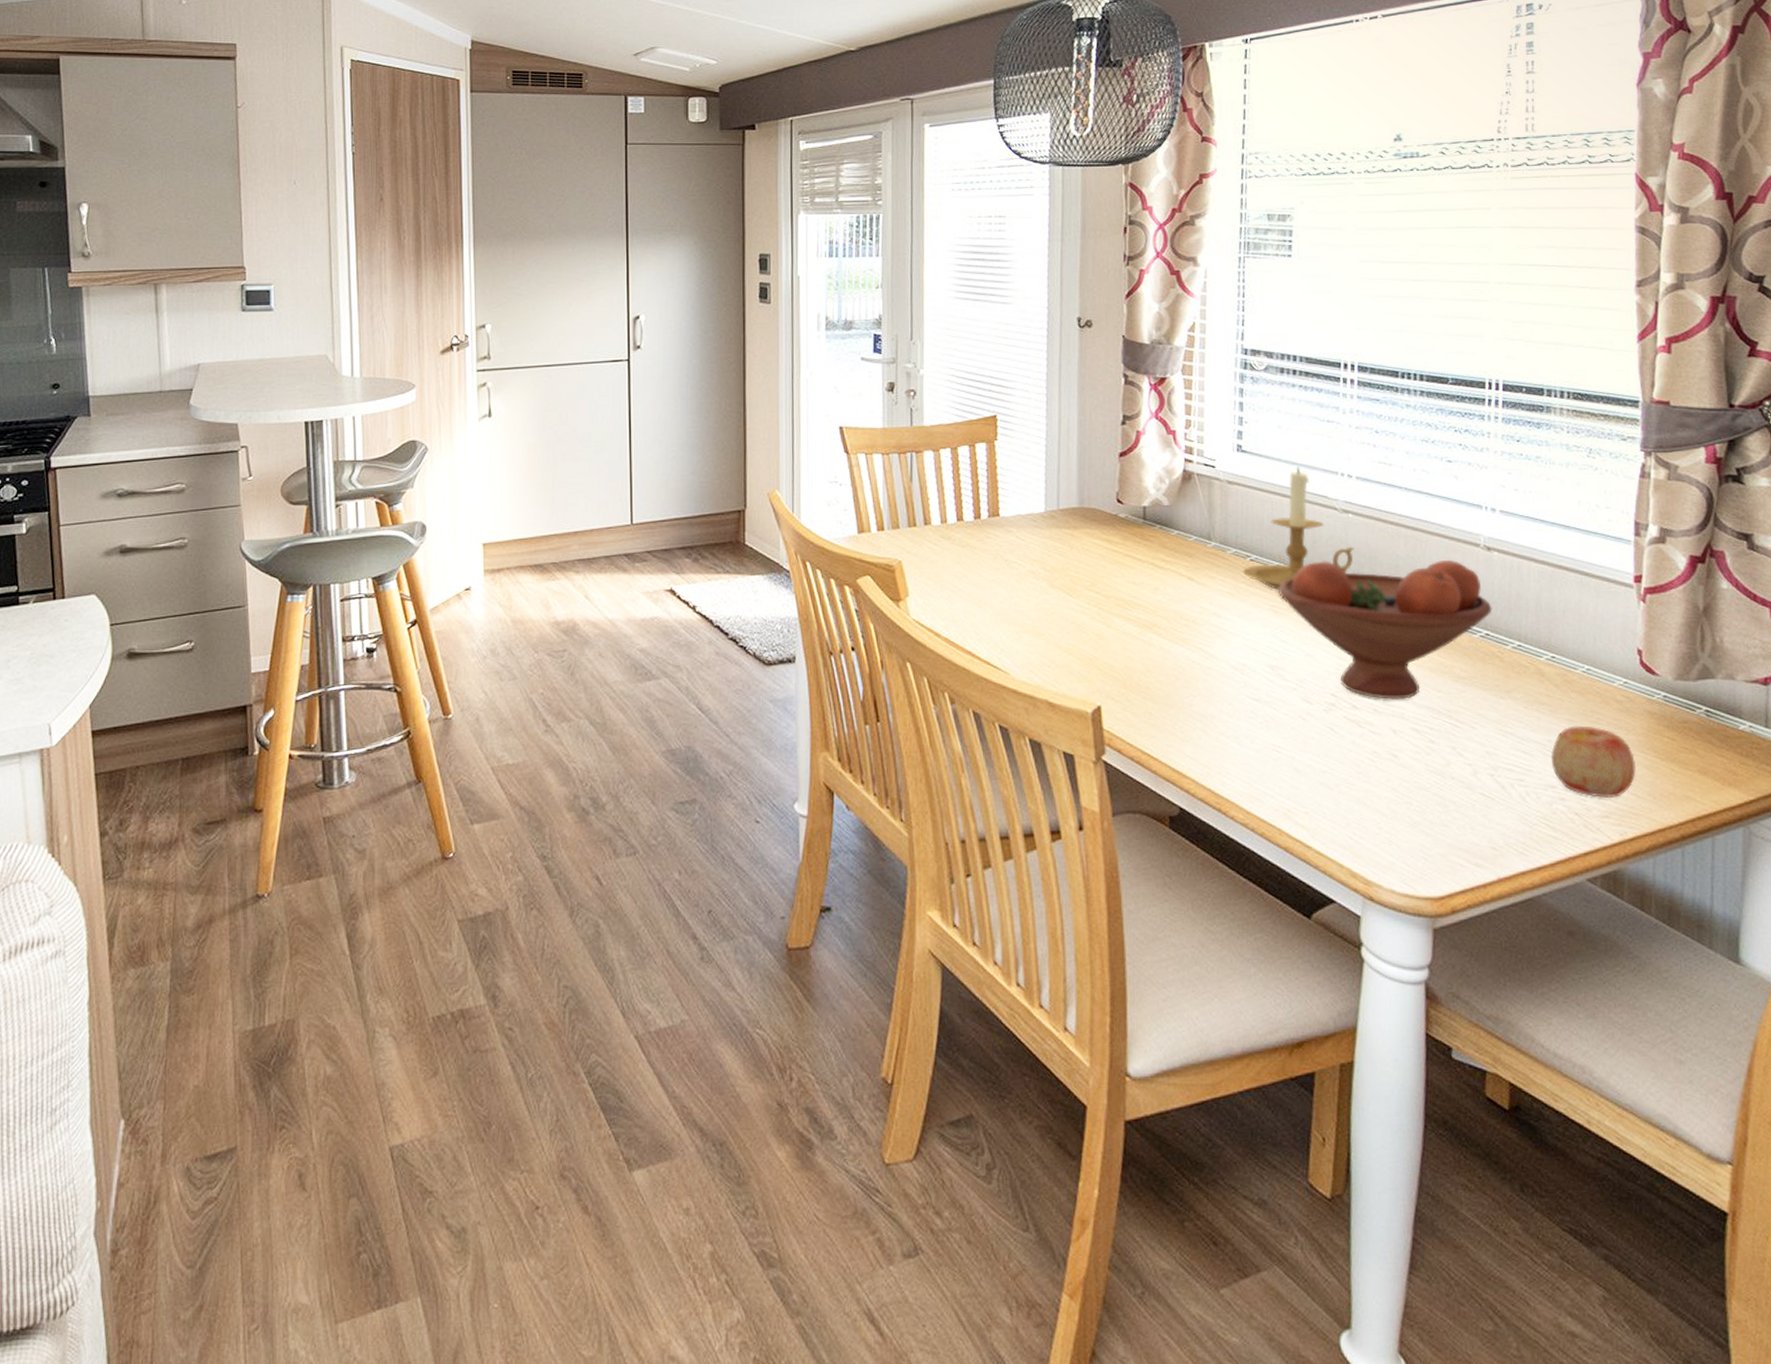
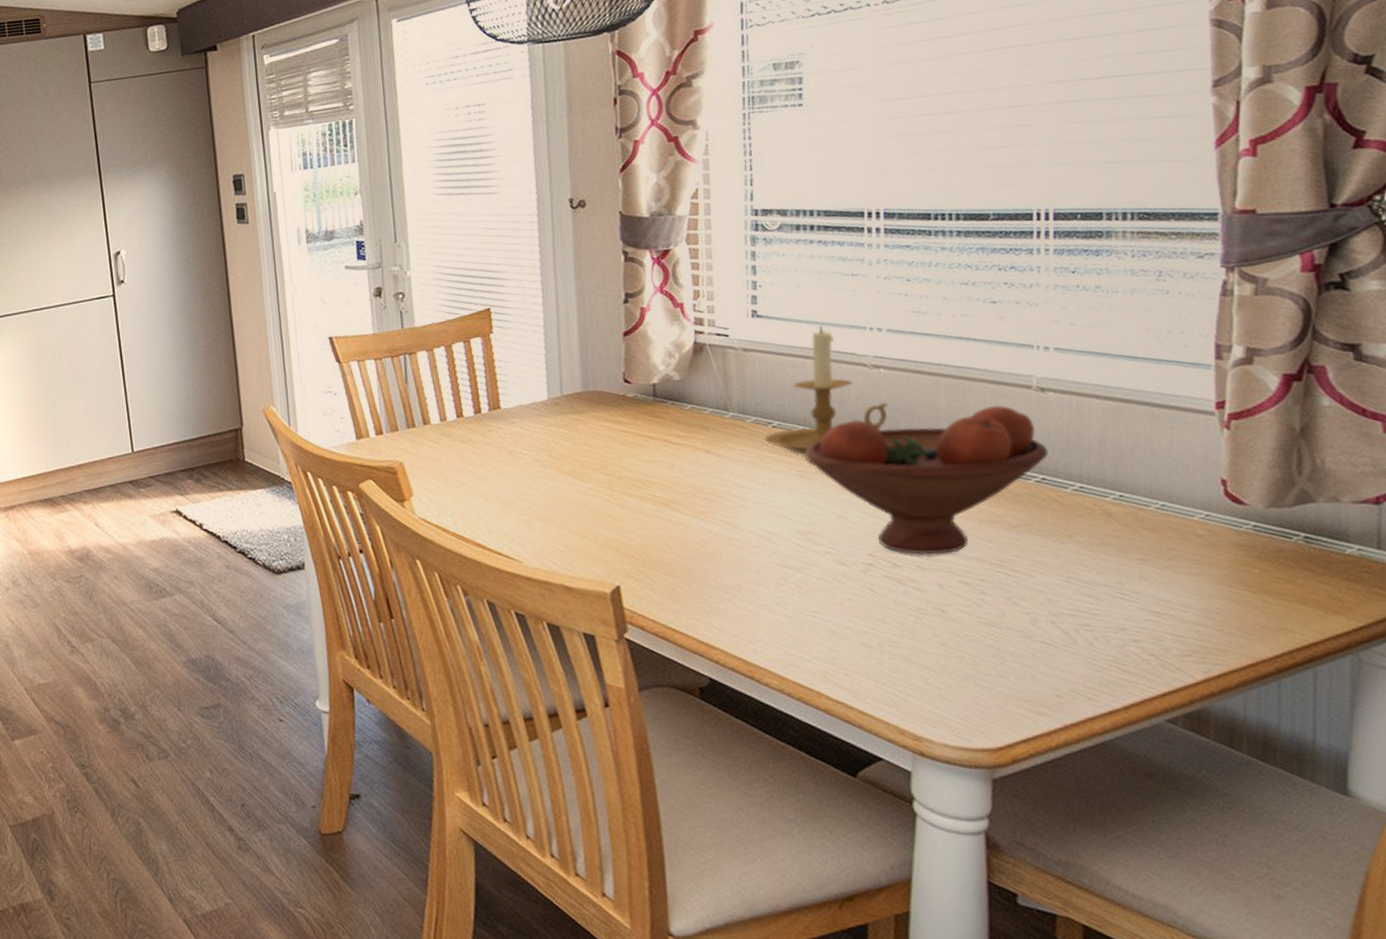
apple: present [1550,726,1637,798] -> none [1121,564,1223,636]

